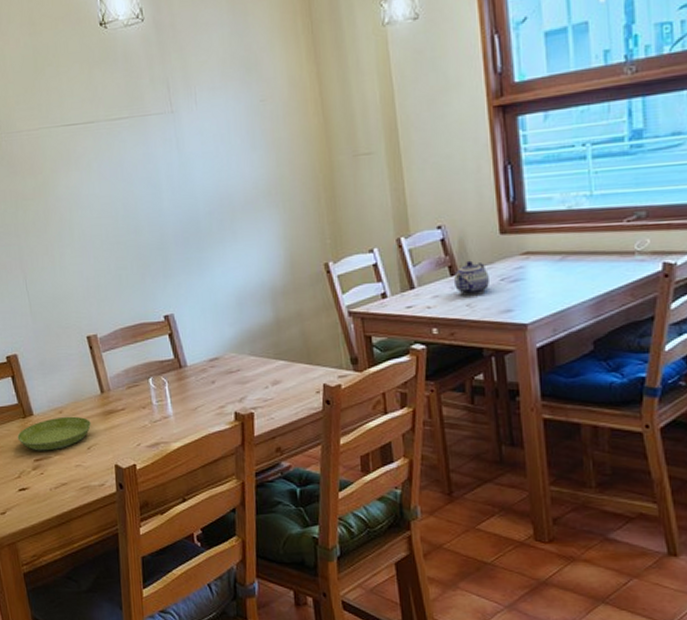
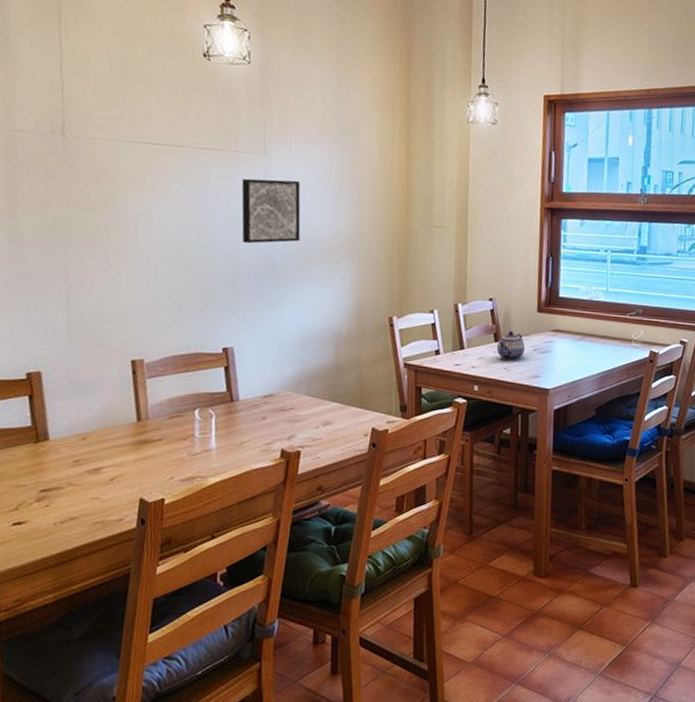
saucer: present [17,416,91,451] -> none [22,443,119,481]
wall art: none [155,133,220,208] -> present [241,178,301,244]

